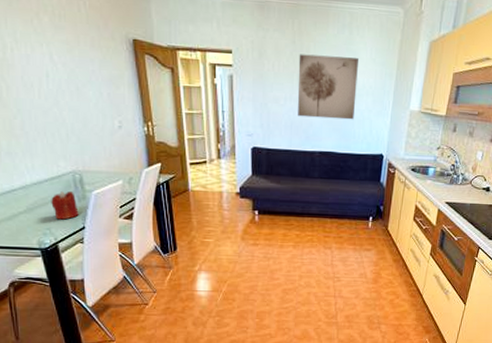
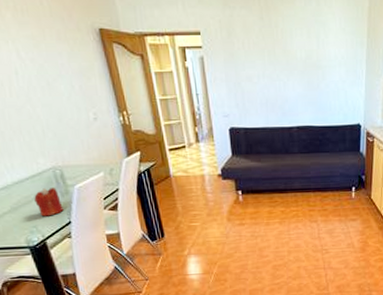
wall art: present [297,54,358,120] -> none [268,29,329,93]

